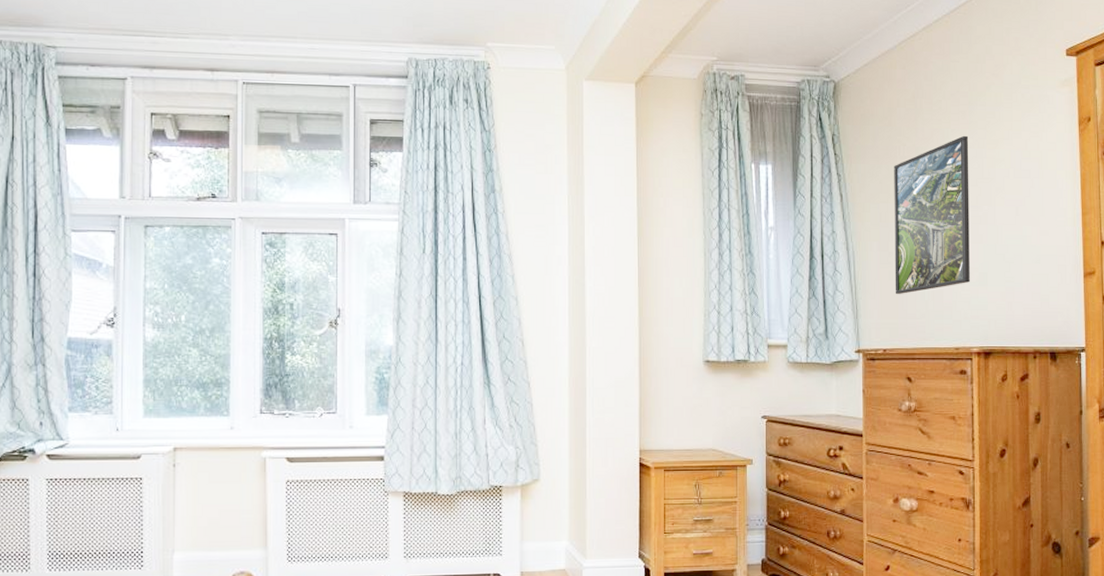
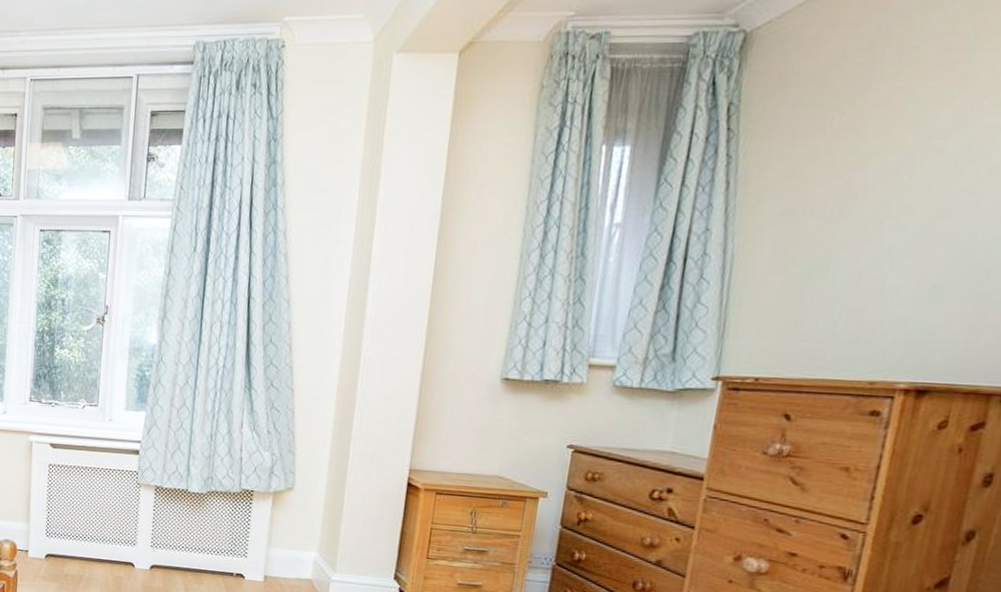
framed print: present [894,135,970,294] -> none [787,95,957,310]

